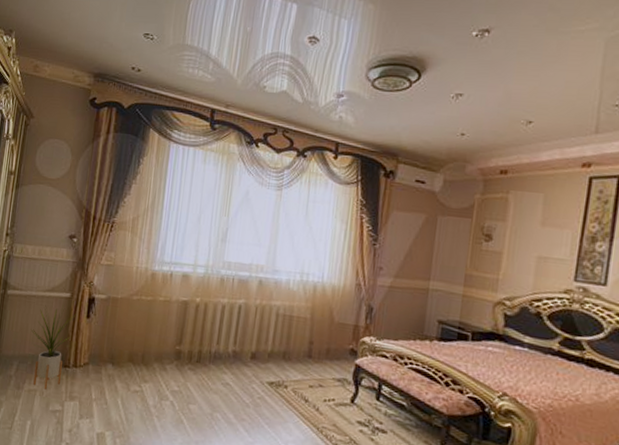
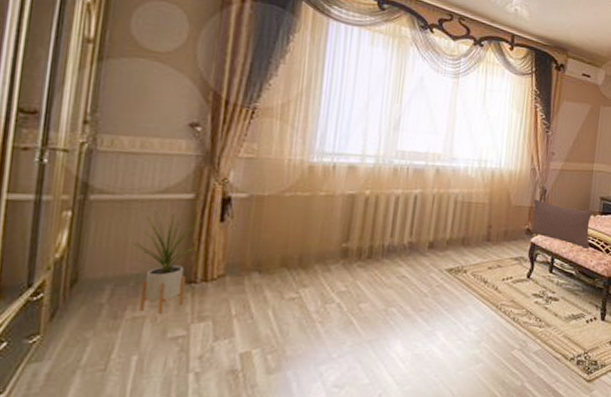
pillow: none [354,317,428,379] -> present [530,199,592,249]

